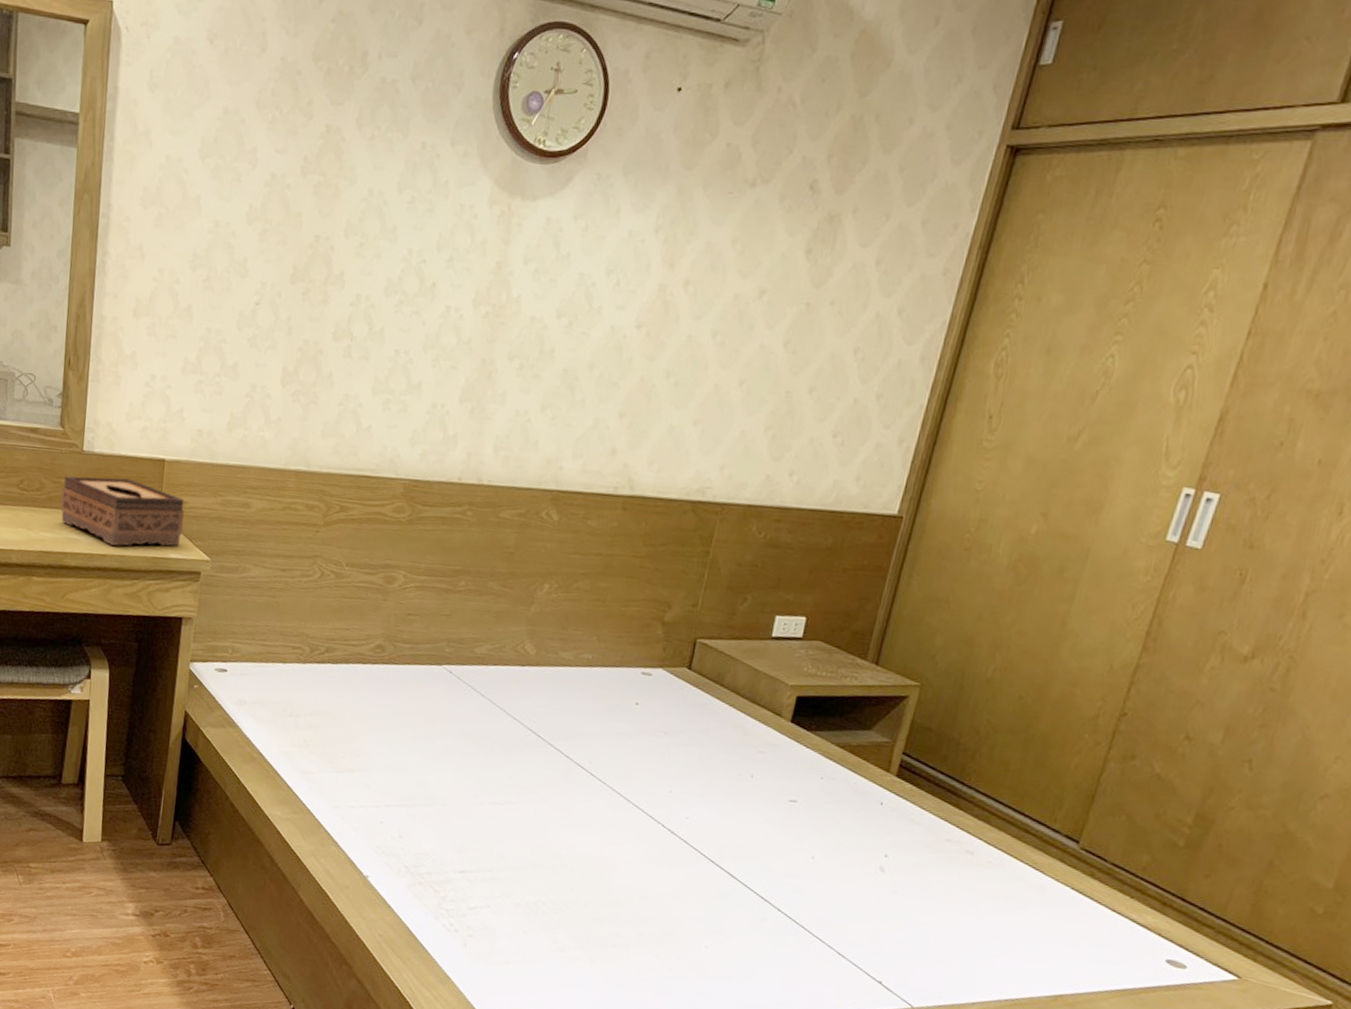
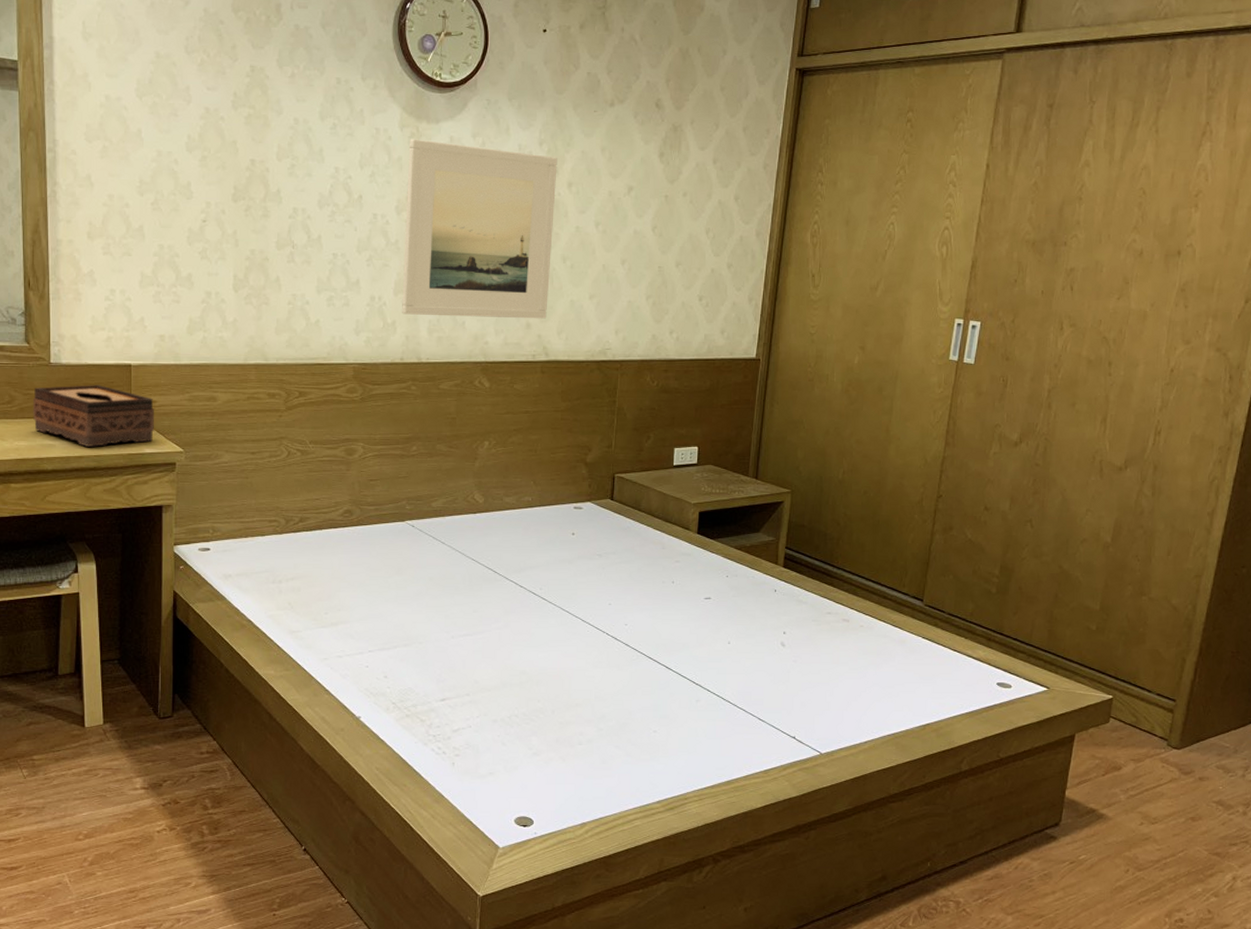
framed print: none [466,218,675,445] -> present [402,139,557,319]

